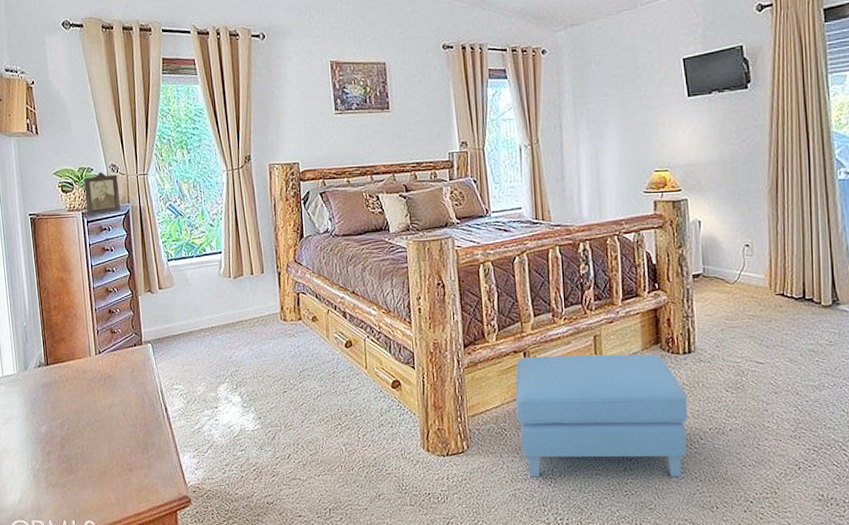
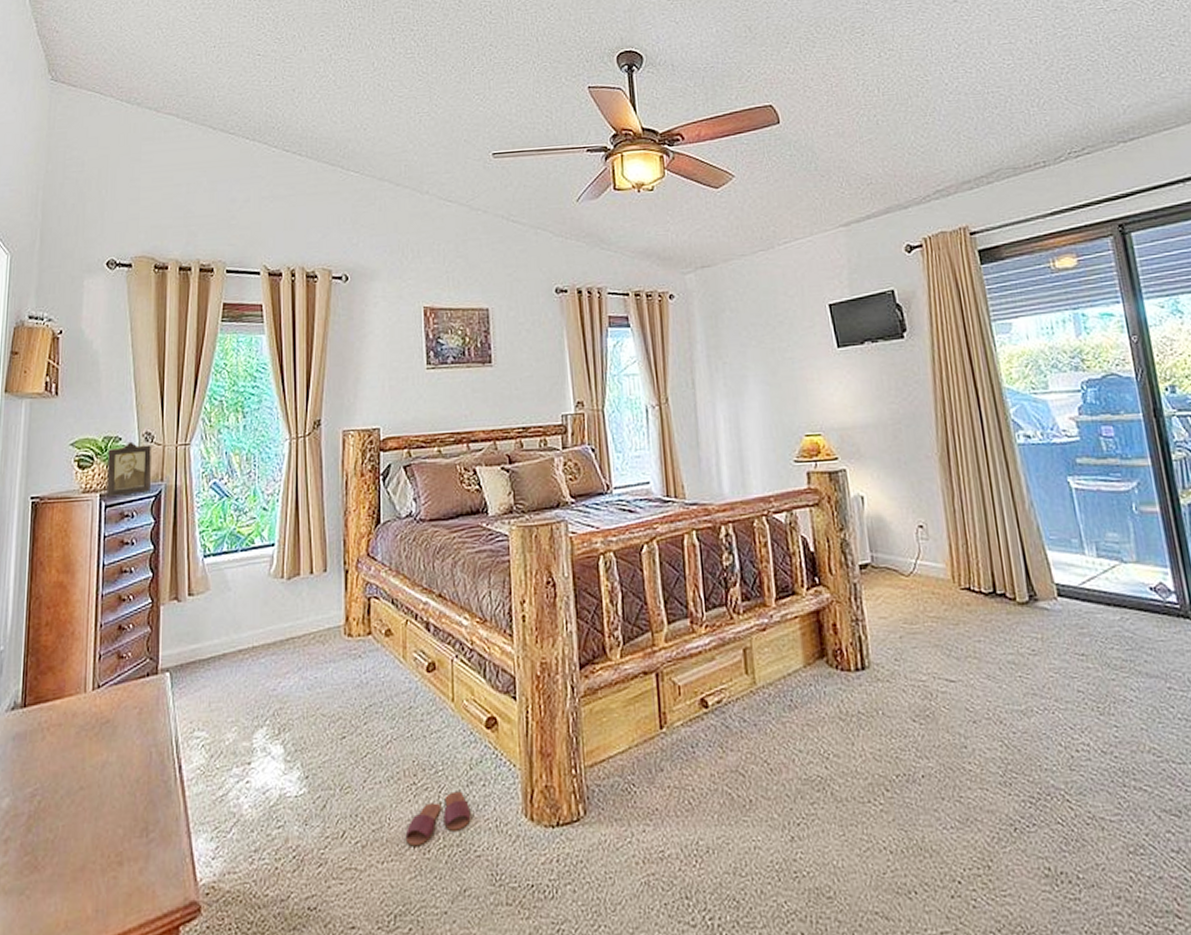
slippers: none [334,430,383,466] -> present [405,791,471,847]
ottoman: present [515,354,688,478] -> none [646,671,871,854]

